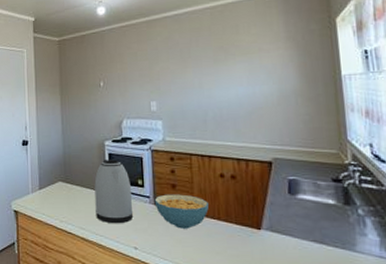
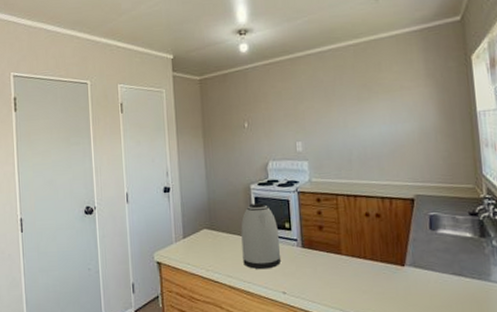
cereal bowl: present [154,194,209,229] -> none [302,235,355,270]

